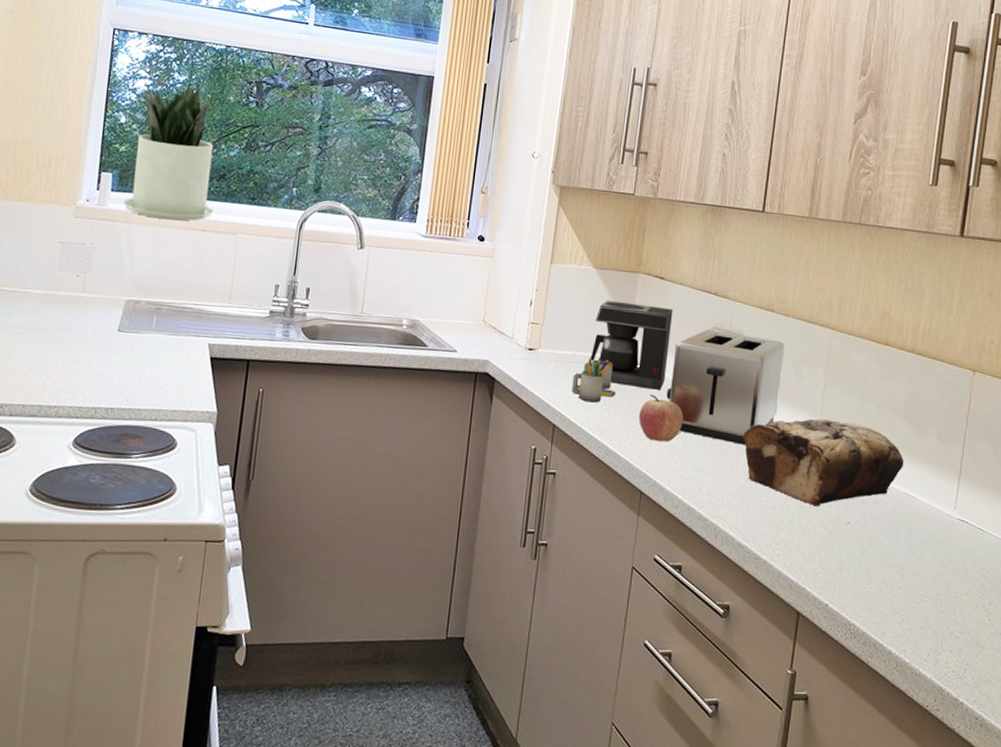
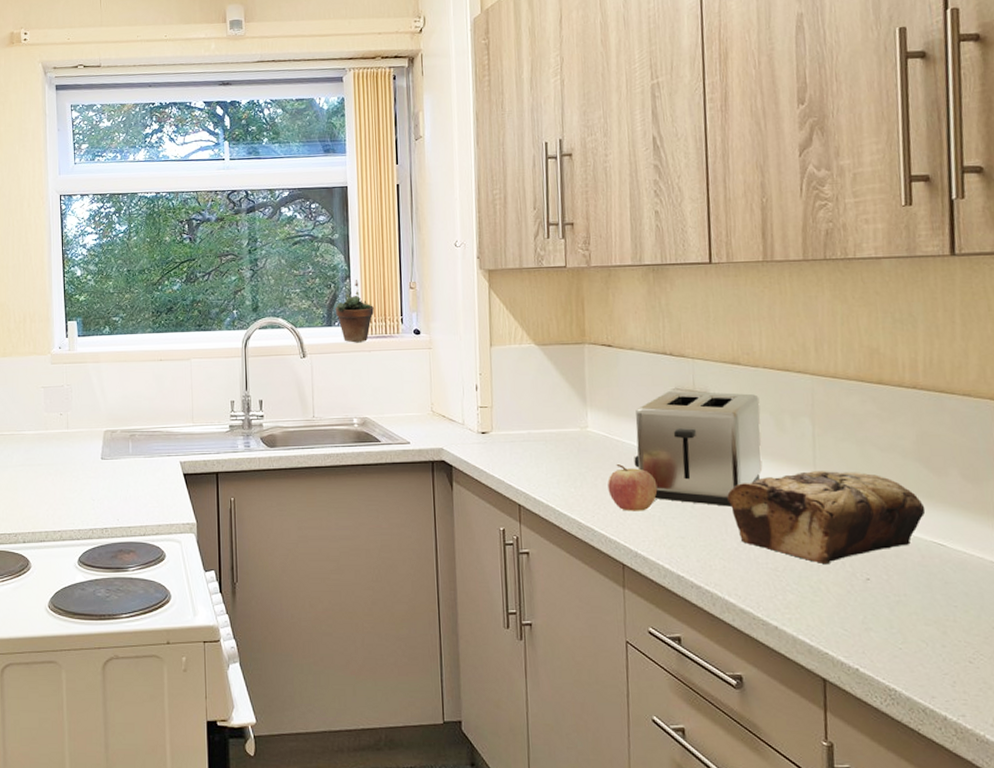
planter: present [122,81,214,221] -> none [89,233,167,355]
succulent plant: none [402,175,442,242] -> present [336,280,374,343]
coffee maker: present [571,300,674,403] -> none [531,374,630,479]

